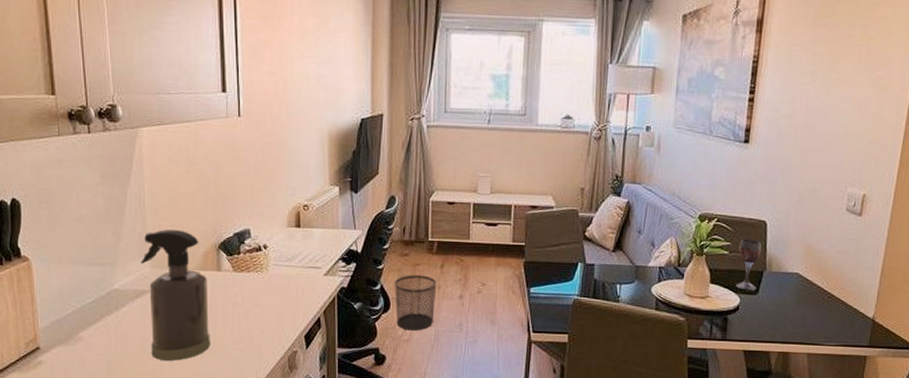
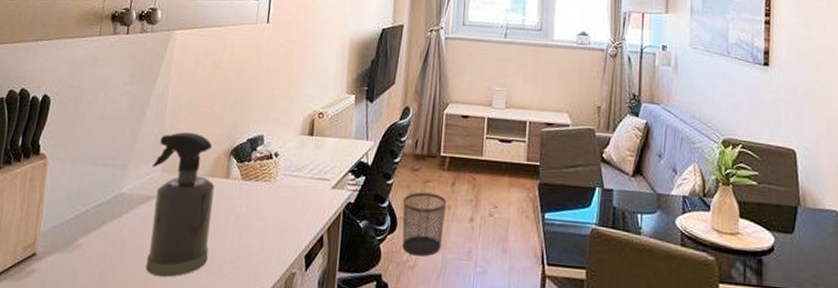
cup: present [735,238,762,291] -> none [768,168,793,229]

